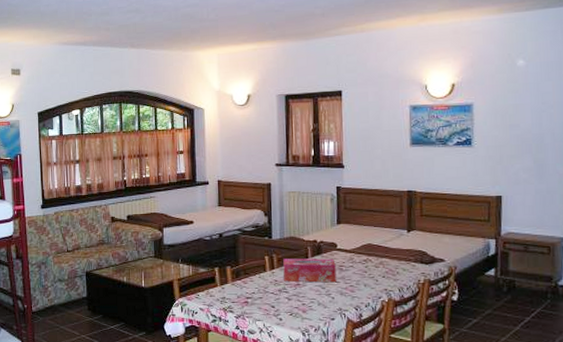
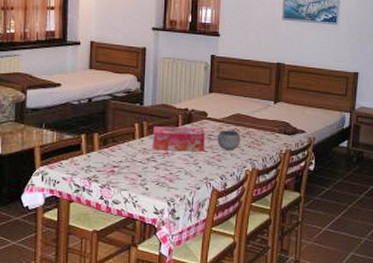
bowl: none [349,261,375,280] -> present [217,130,241,150]

